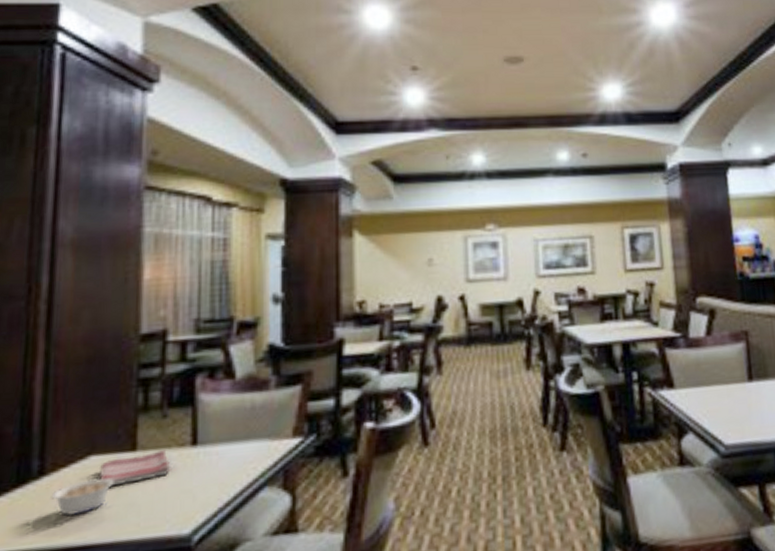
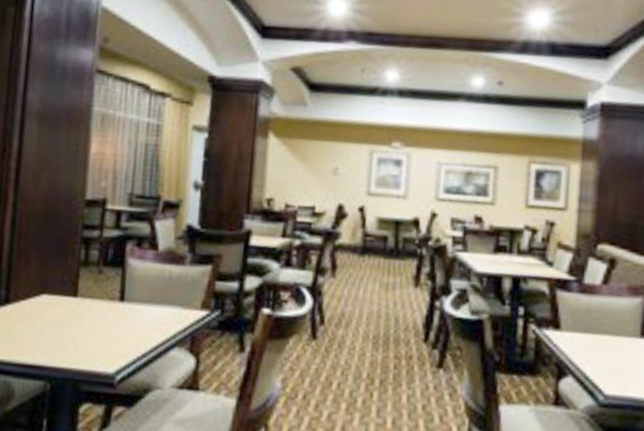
legume: present [50,478,114,517] -> none [12,313,59,340]
dish towel: present [98,450,171,487] -> none [48,300,103,323]

